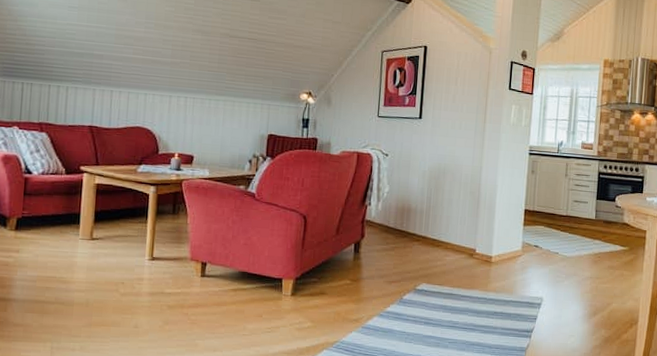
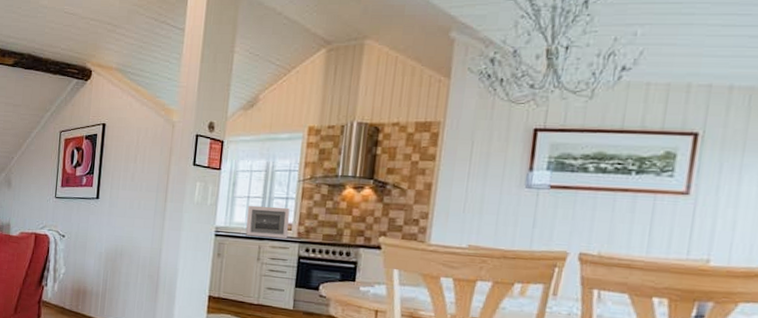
picture frame: none [555,127,591,157] -> present [246,205,290,239]

